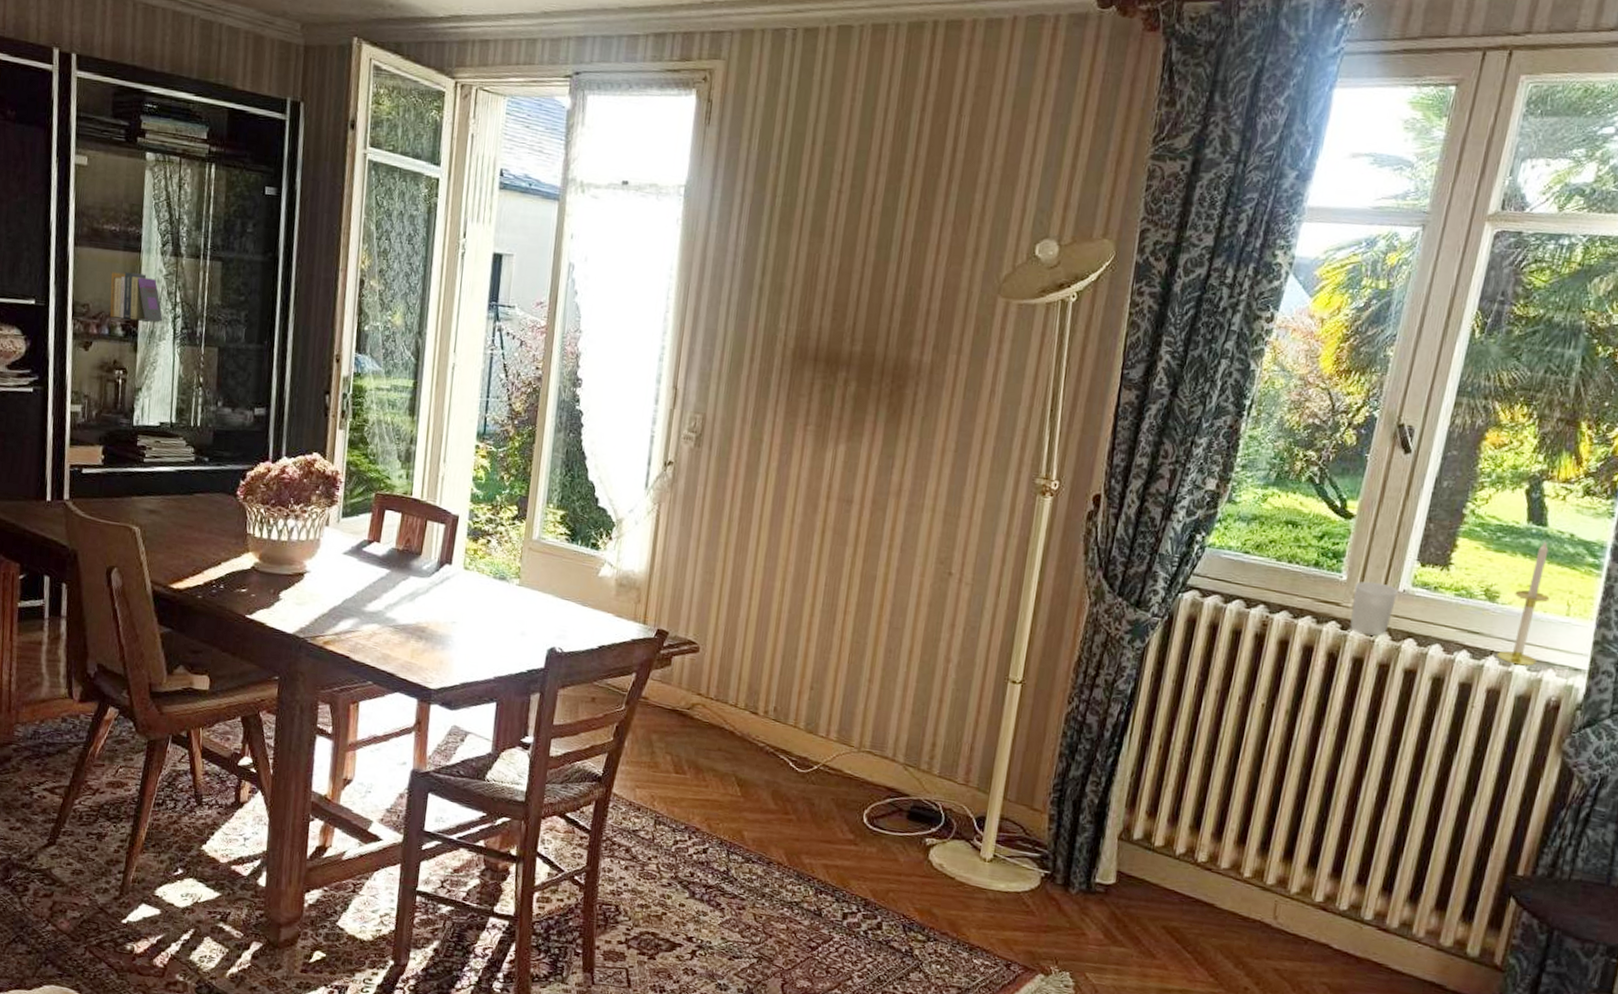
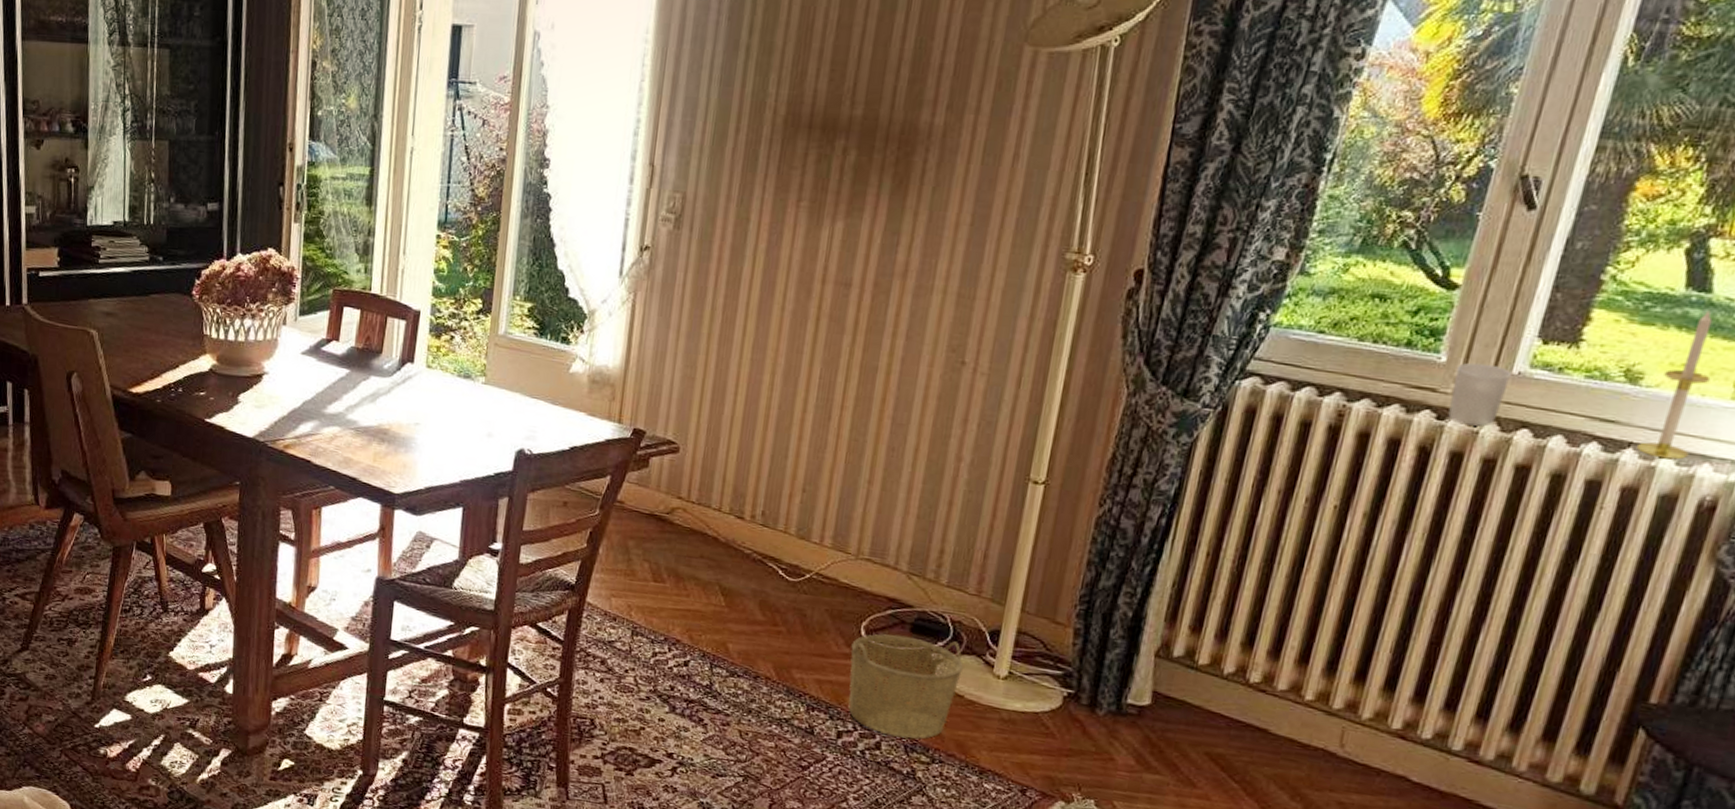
books: present [109,272,163,323] -> none [59,65,113,117]
basket: none [852,821,955,920] -> present [848,634,964,740]

